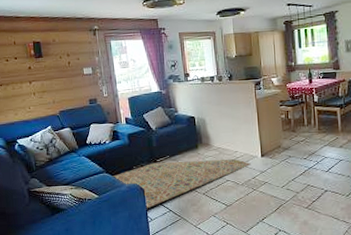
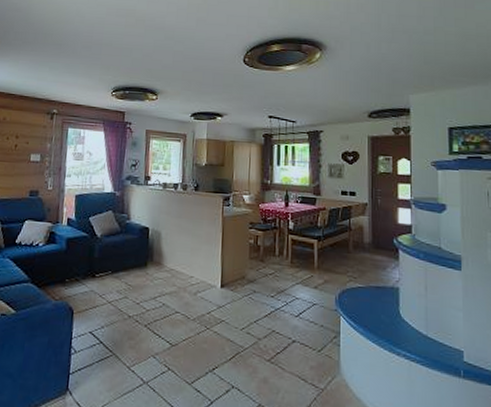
rug: present [112,159,251,210] -> none [37,278,207,338]

